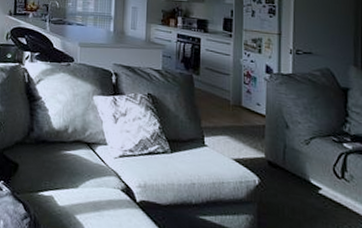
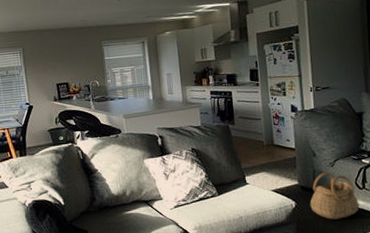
basket: none [276,149,336,210] -> present [310,171,360,220]

